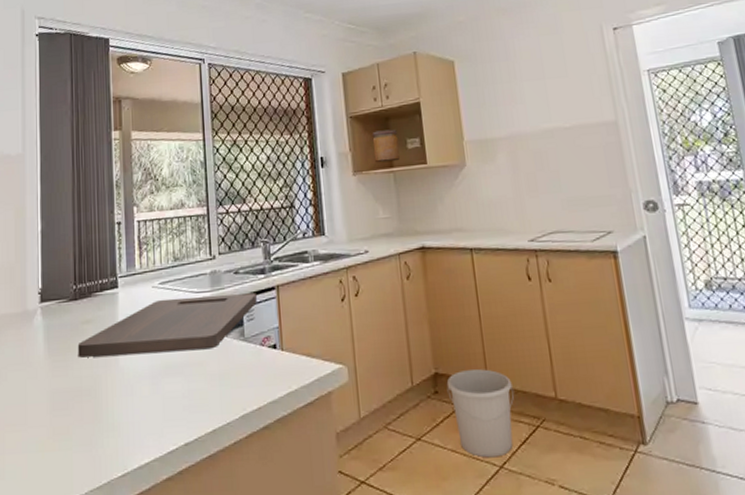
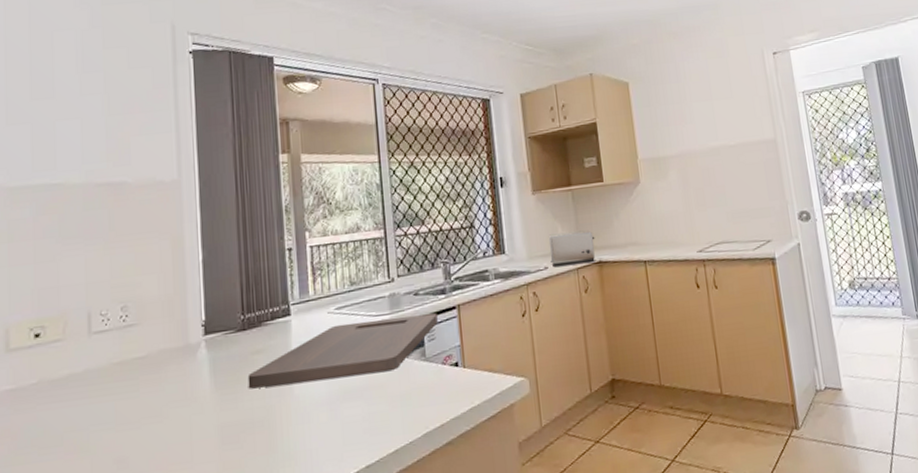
toaster: none [369,213,418,252] -> present [548,230,595,267]
jar: present [372,129,400,163] -> none [550,149,577,182]
bucket: present [446,369,515,458] -> none [622,372,685,454]

